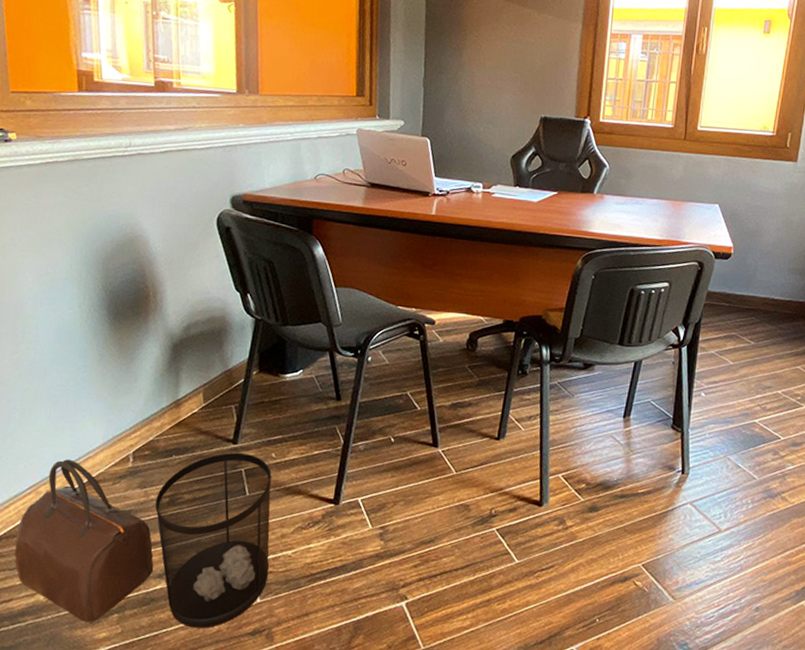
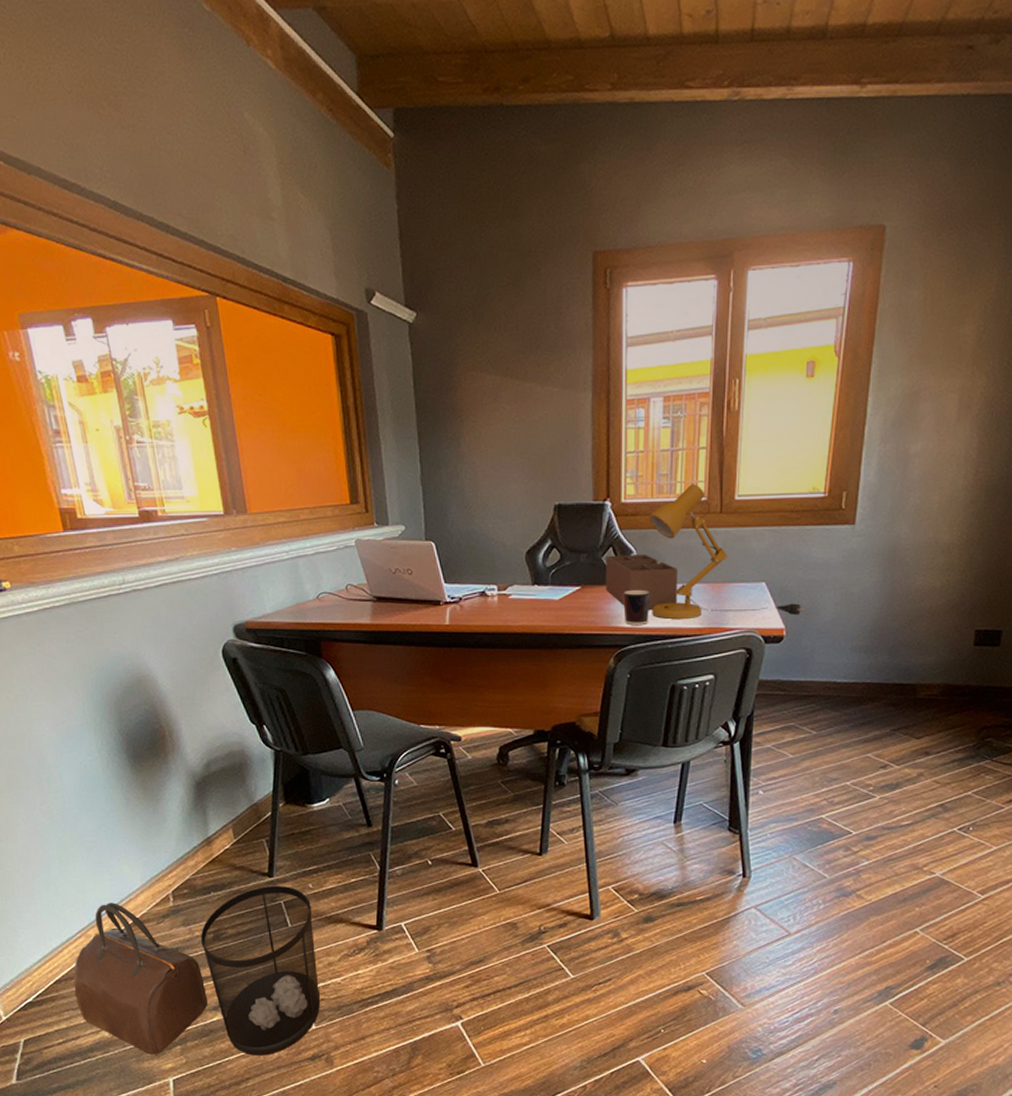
desk organizer: none [579,167,644,219] -> present [605,554,677,609]
mug: none [594,199,619,233] -> present [623,589,651,626]
desk lamp: none [619,112,752,237] -> present [648,484,806,619]

